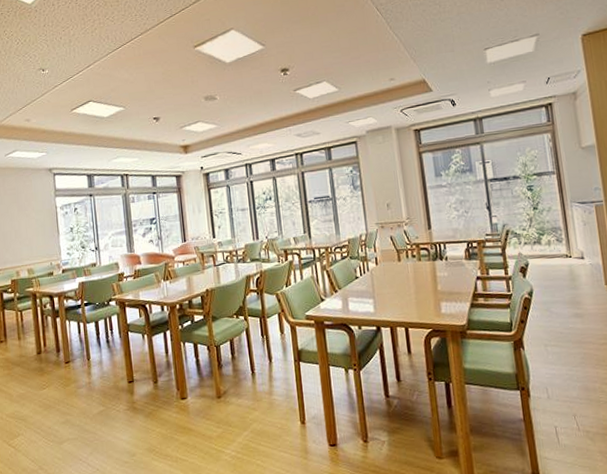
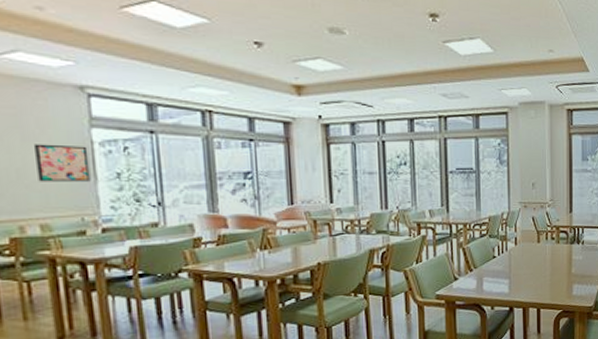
wall art: none [25,210,56,239] -> present [35,144,91,182]

